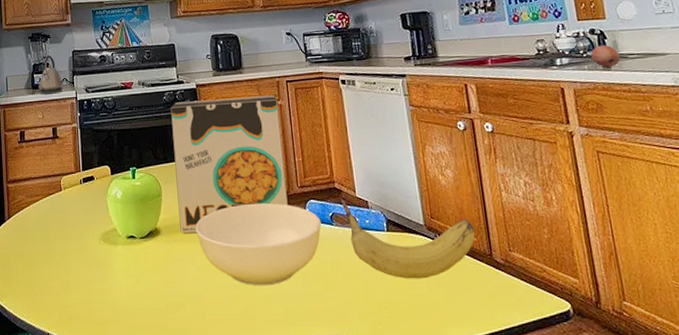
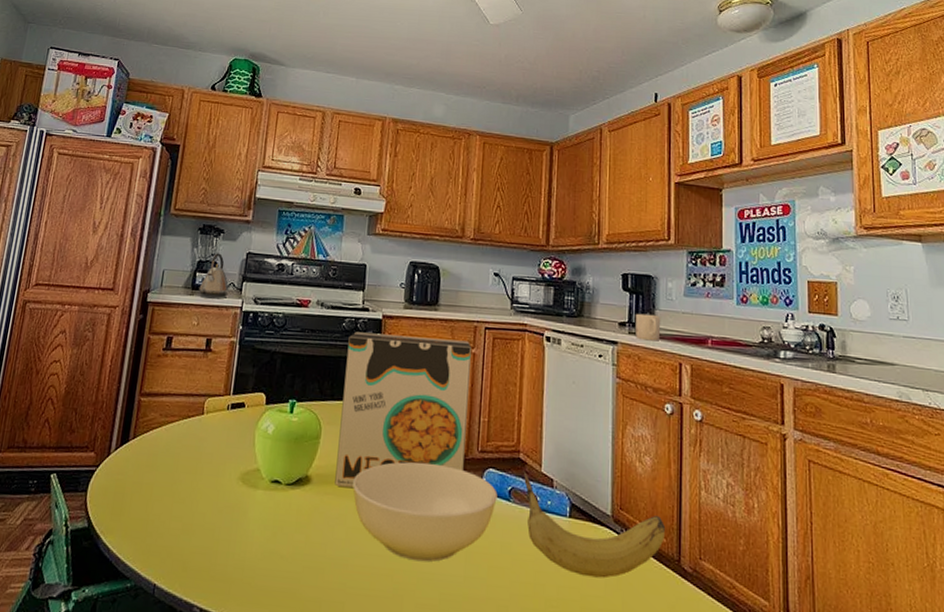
mug: none [417,45,444,70] -> present [634,313,661,341]
fruit: present [590,44,621,68] -> none [816,343,848,370]

